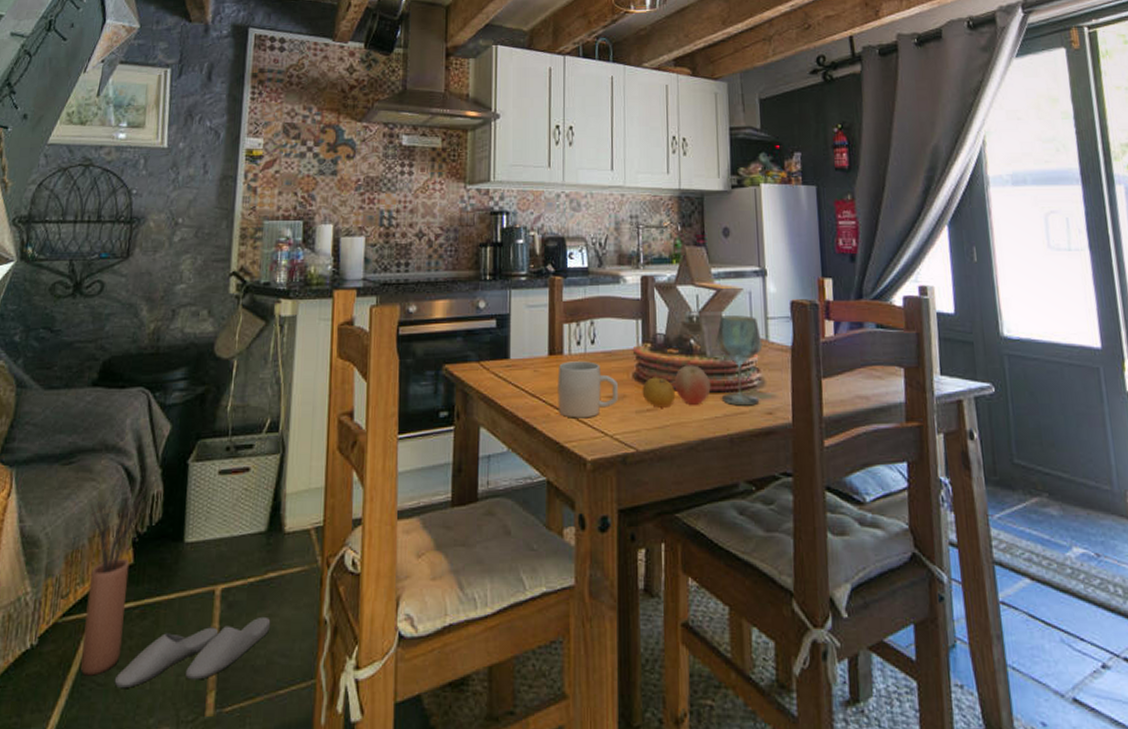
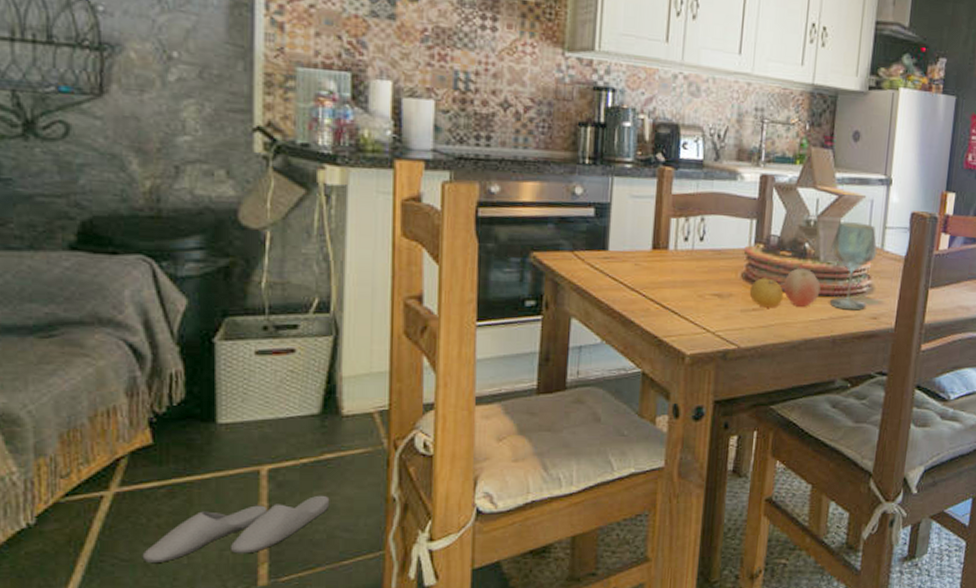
vase: present [81,465,157,676] -> none [86,342,174,553]
mug: present [557,361,619,418] -> none [658,257,726,315]

